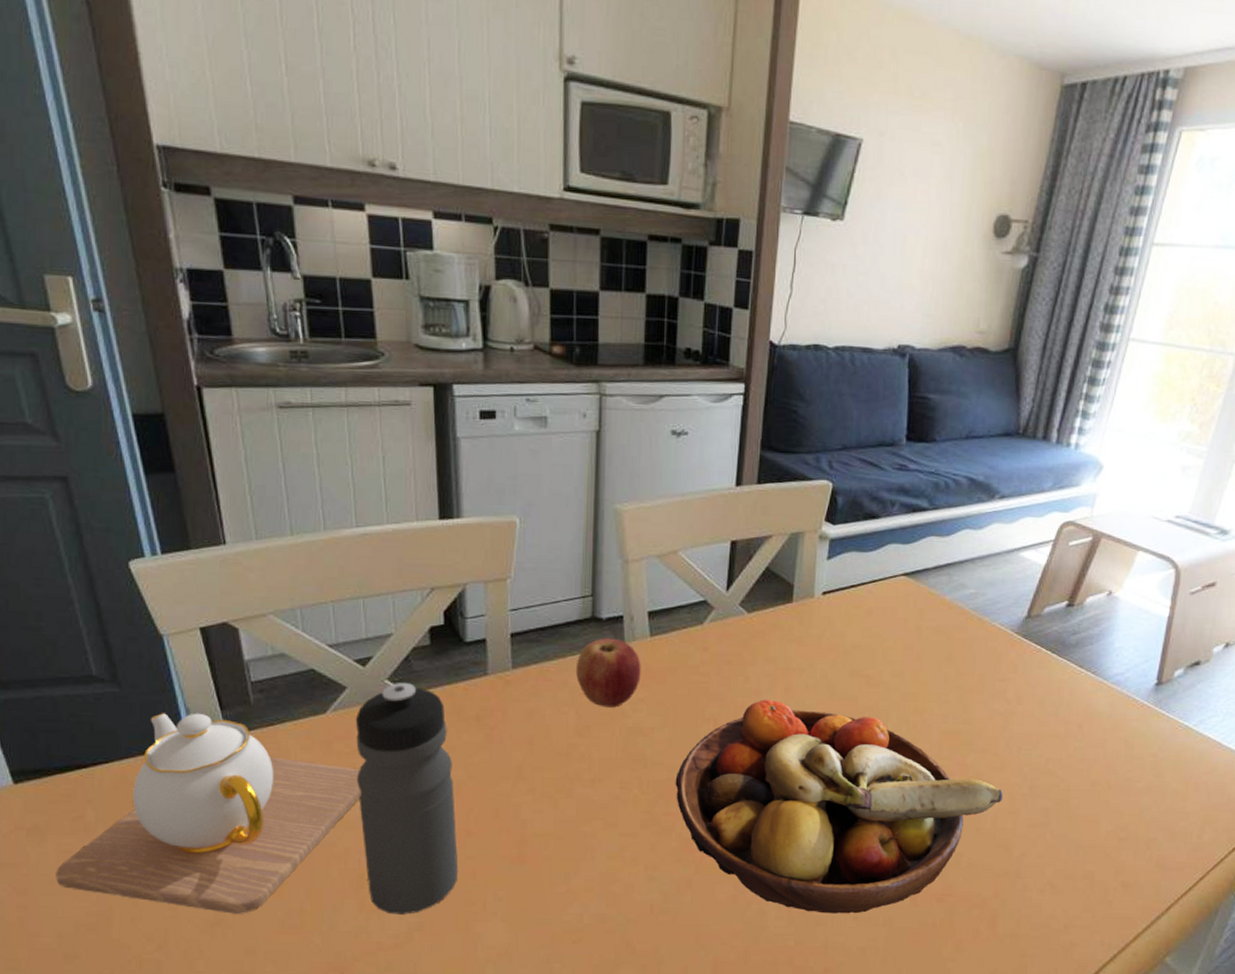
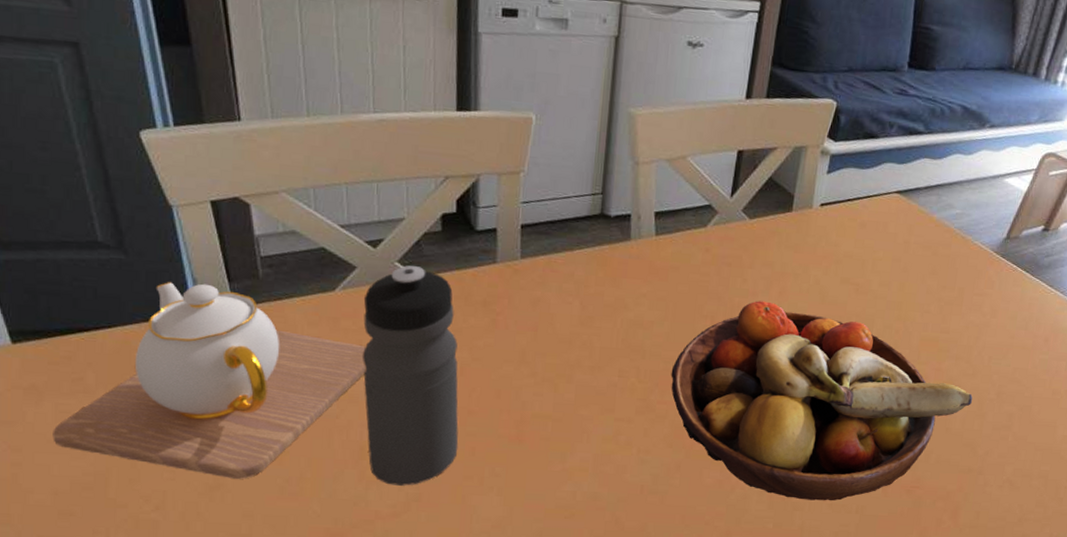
apple: present [575,638,641,708] -> none [582,234,645,301]

